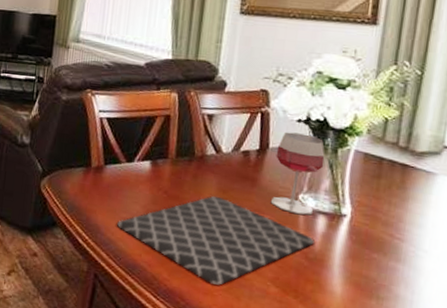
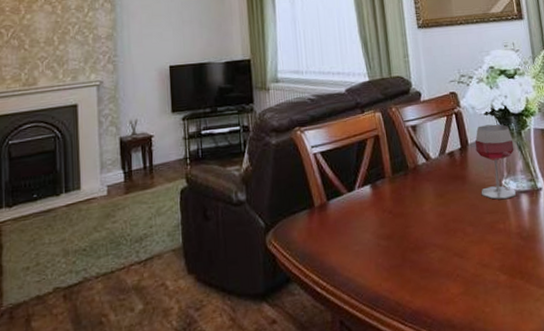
placemat: present [116,195,315,286] -> none [351,202,524,292]

